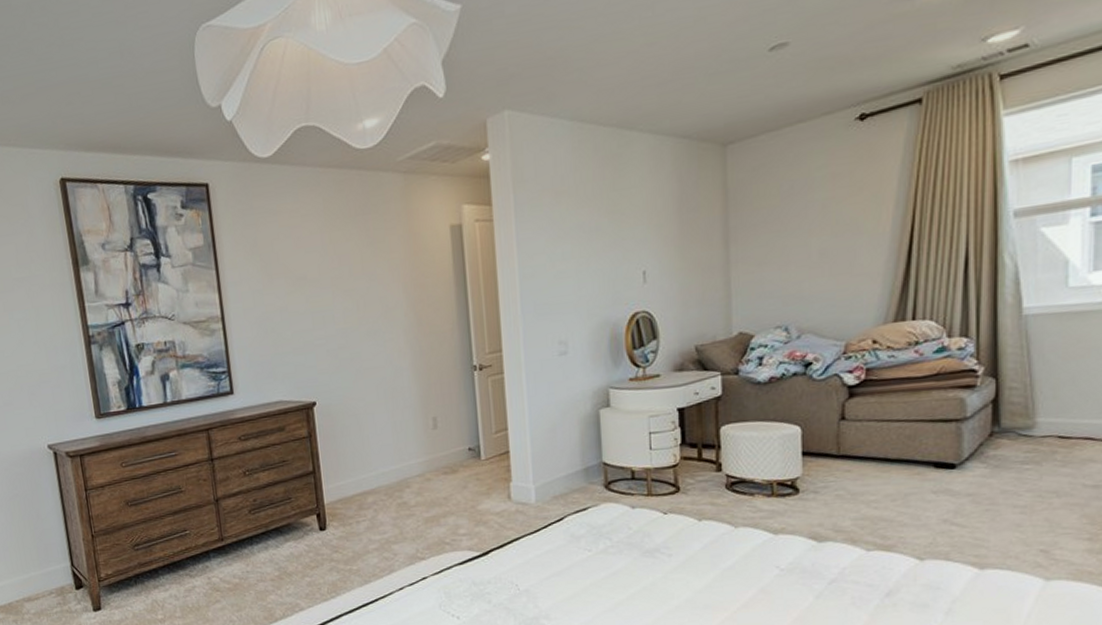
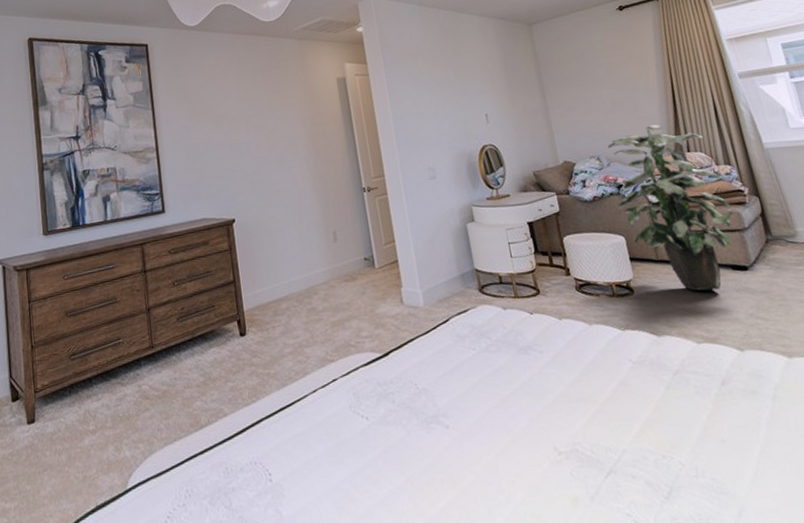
indoor plant: none [800,284,957,492] -> present [607,125,735,291]

